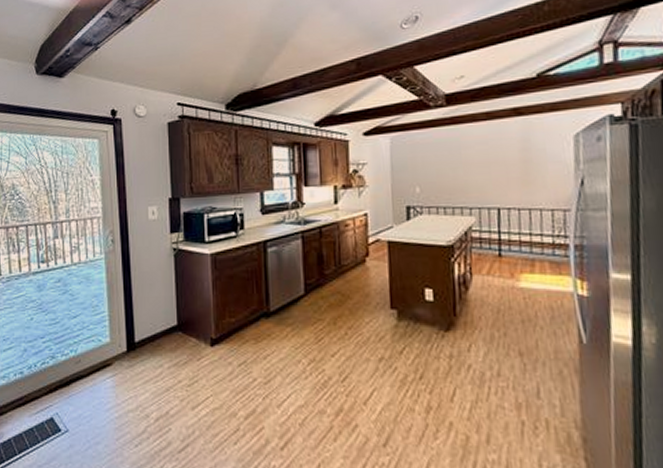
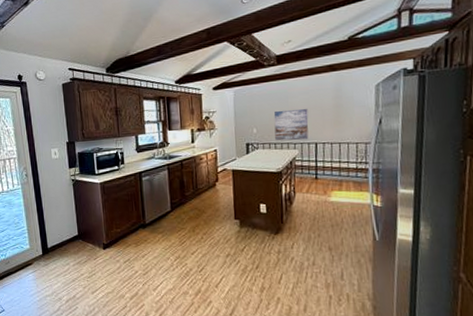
wall art: none [442,163,489,204] -> present [274,109,309,141]

